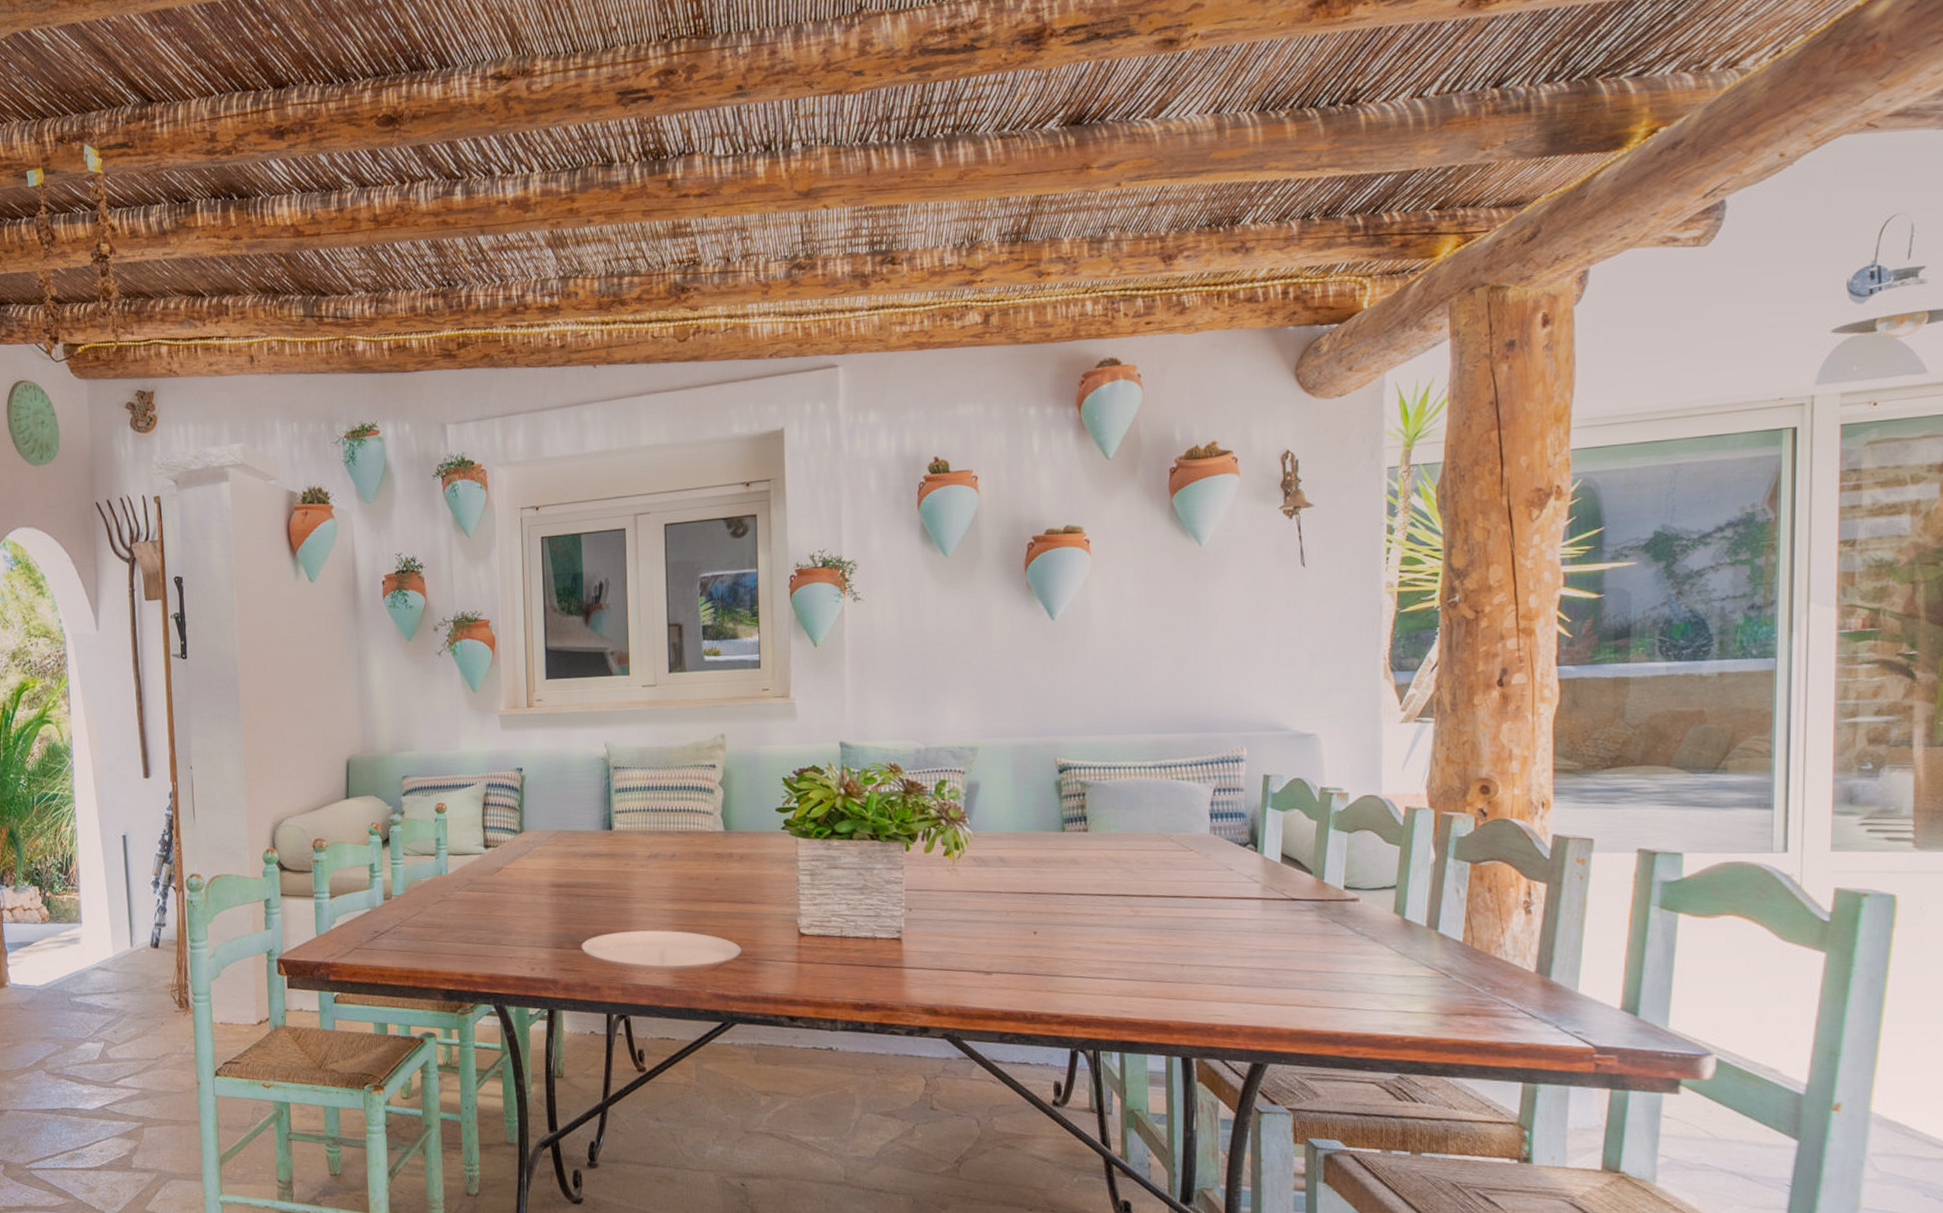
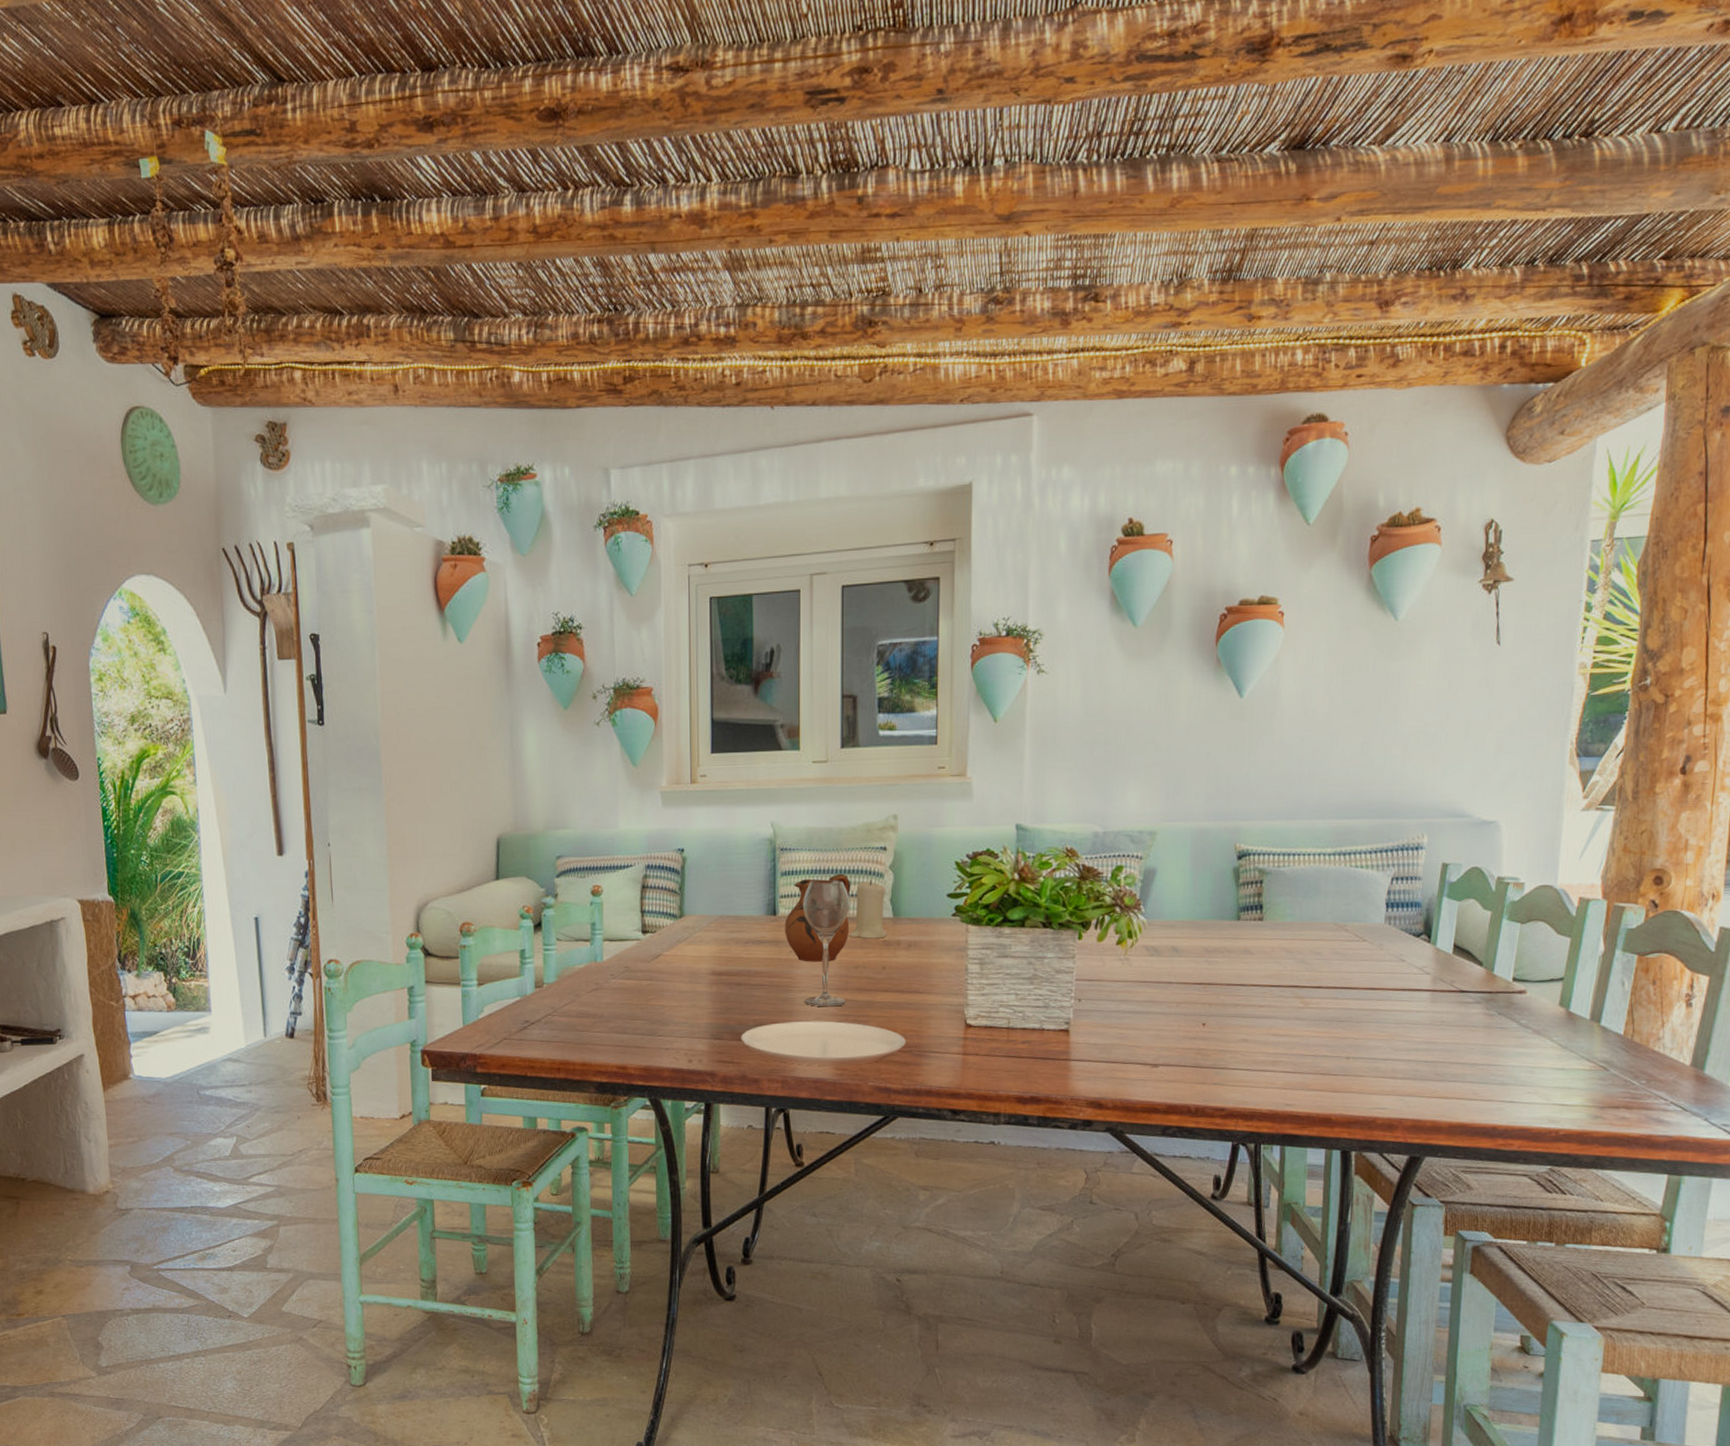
pitcher: none [620,790,683,874] -> present [784,873,851,962]
wineglass: none [637,795,682,917] -> present [803,879,850,1007]
candle: none [683,796,720,852] -> present [850,880,888,939]

